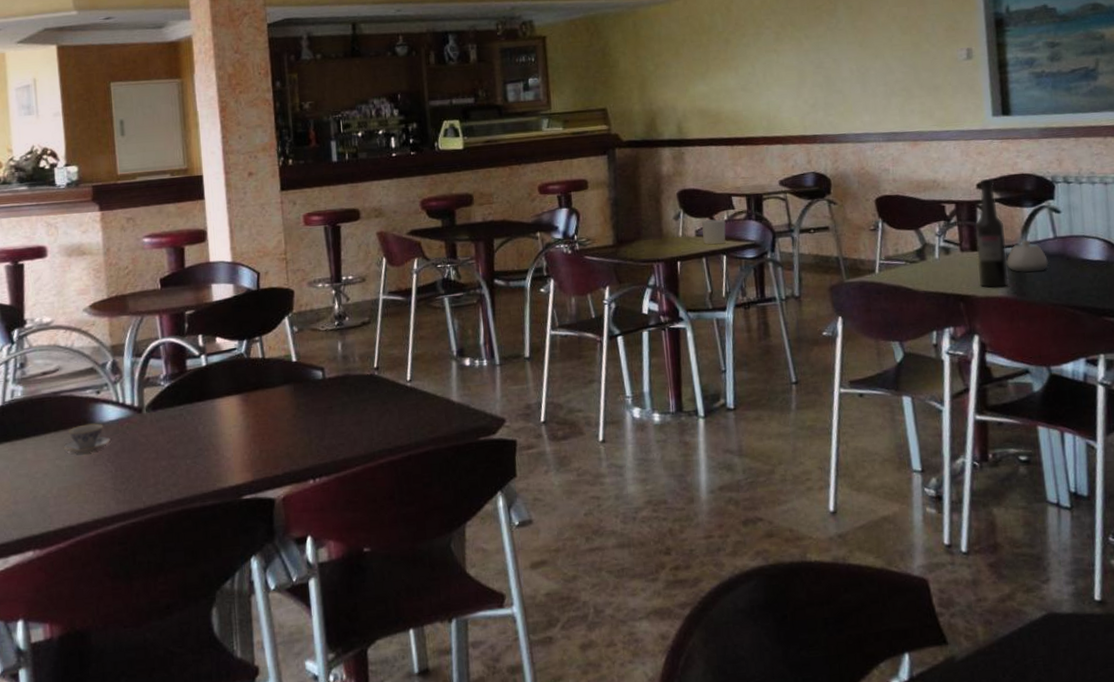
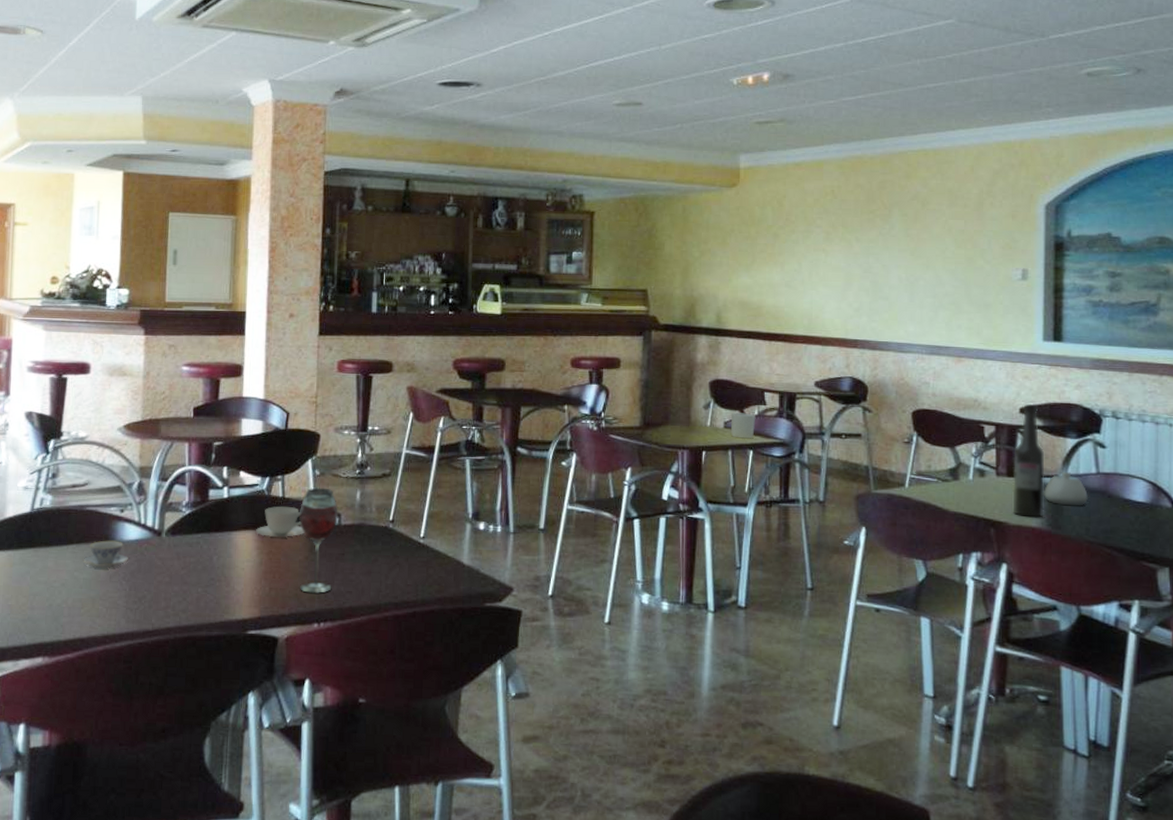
teacup: none [239,366,289,400] -> present [256,506,305,538]
wineglass: none [282,343,324,451] -> present [299,487,338,593]

